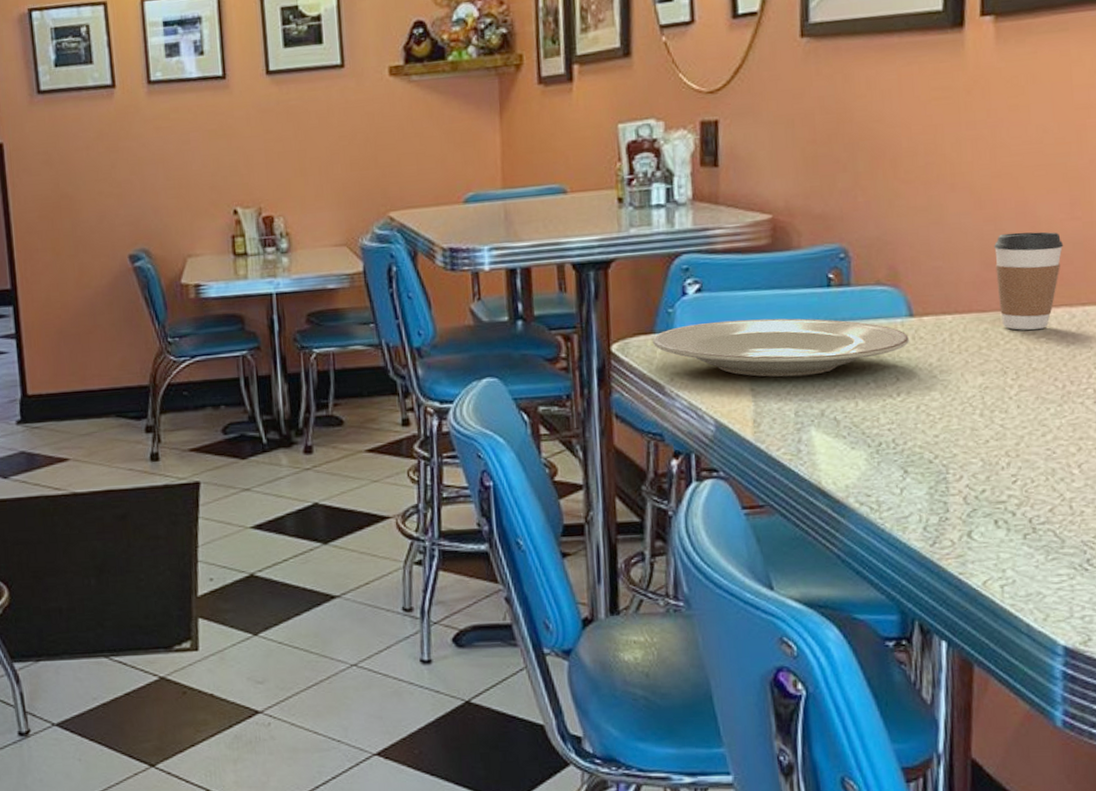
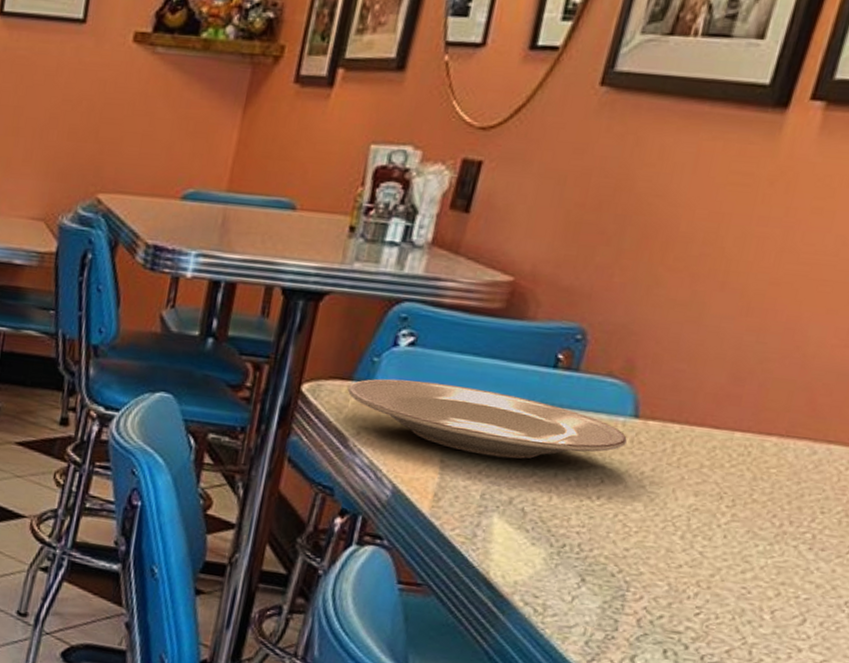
coffee cup: present [994,231,1064,330] -> none [733,347,828,460]

